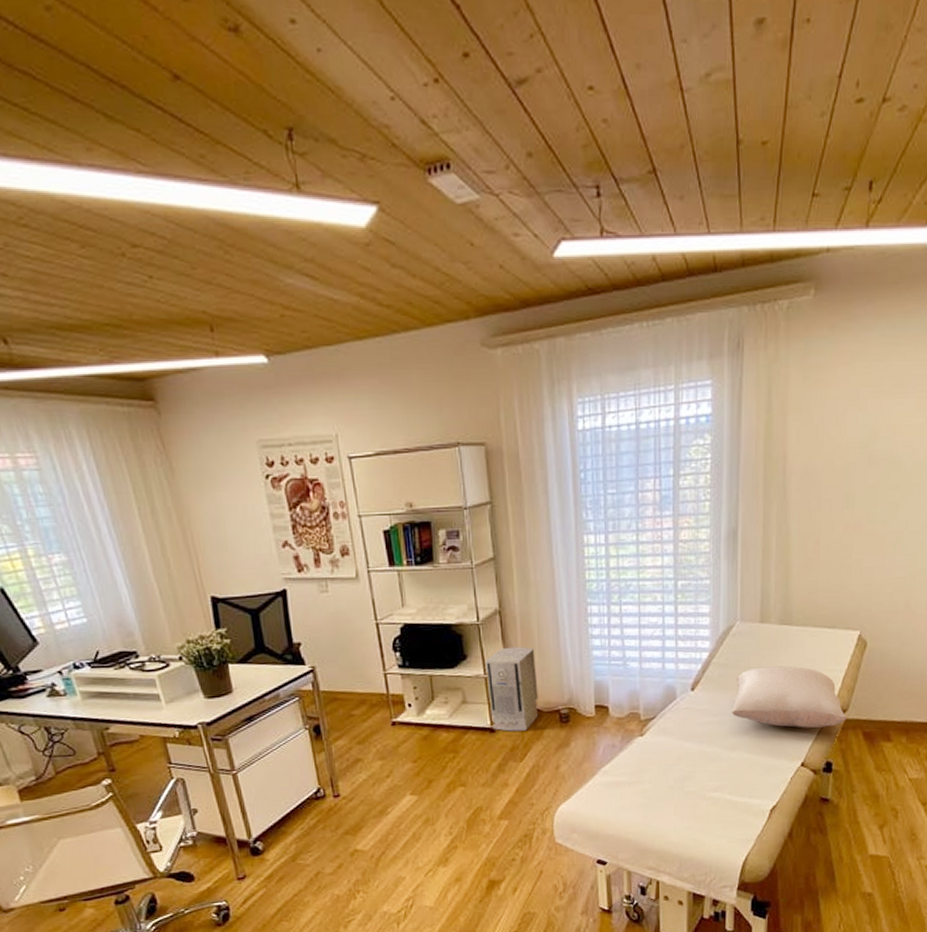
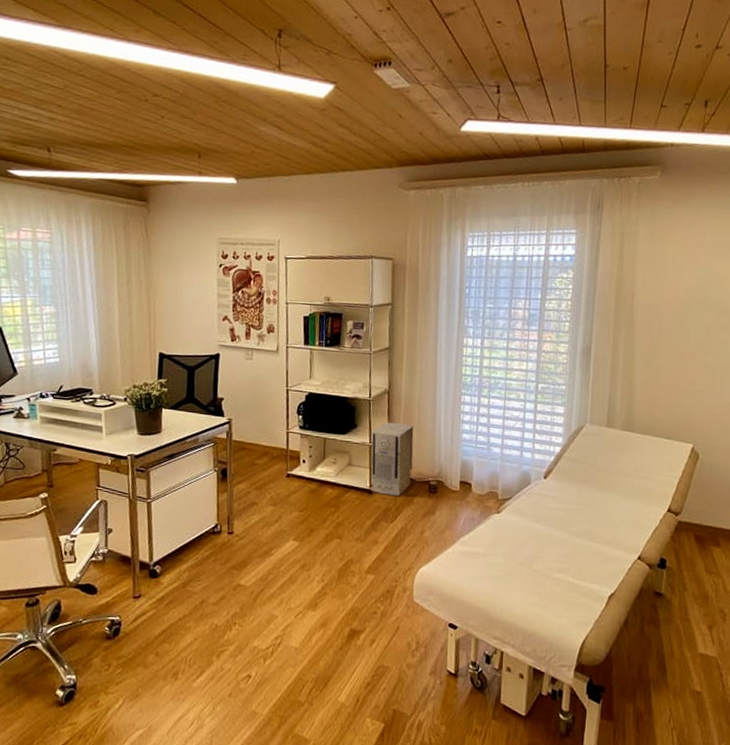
pillow: present [731,665,848,728] -> none [577,465,681,526]

